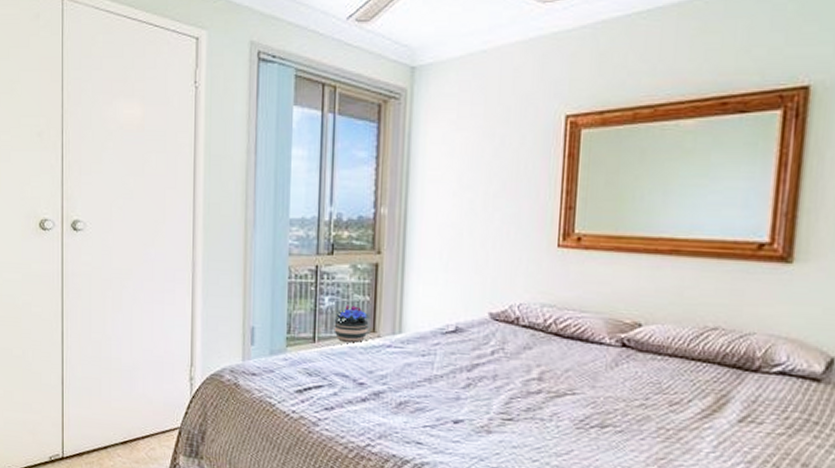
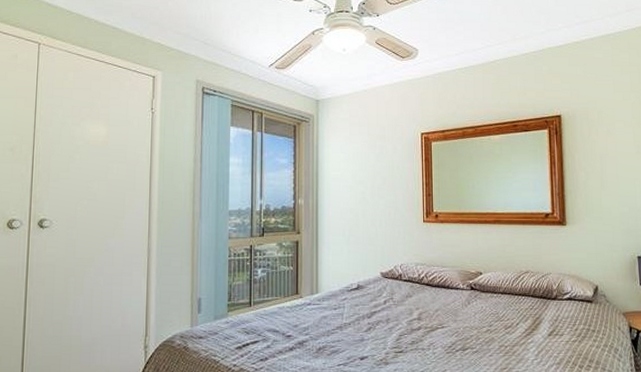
potted flower: present [334,305,371,344] -> none [266,275,294,305]

